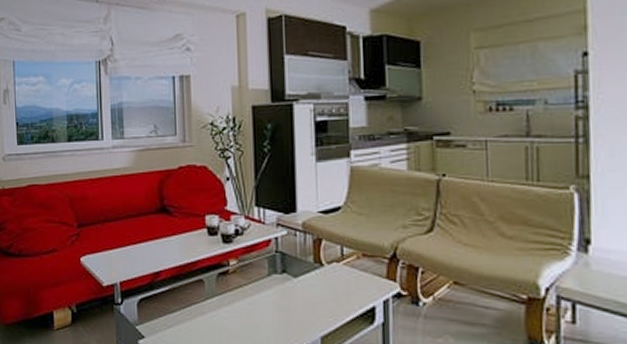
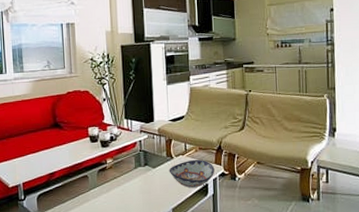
decorative bowl: none [316,269,386,311] -> present [169,159,215,188]

